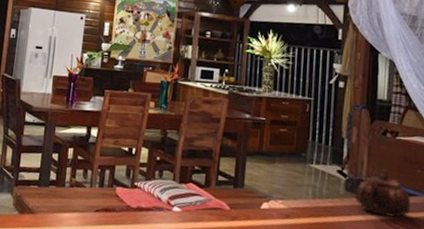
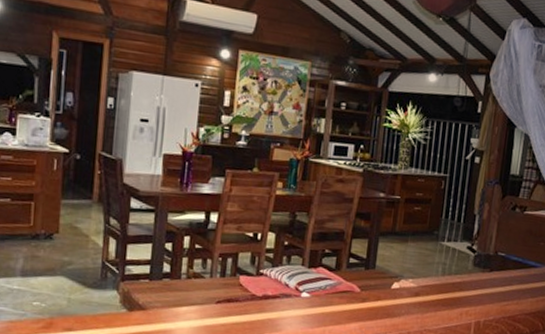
teapot: present [355,170,411,218] -> none [481,244,533,289]

